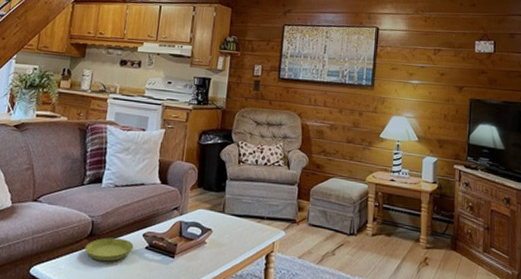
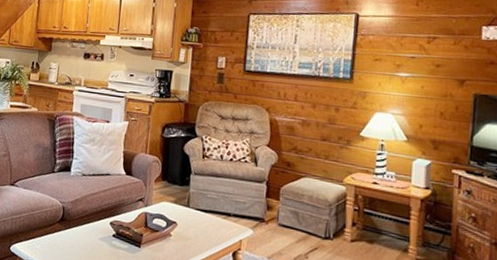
saucer: present [84,237,134,262] -> none [57,223,102,246]

